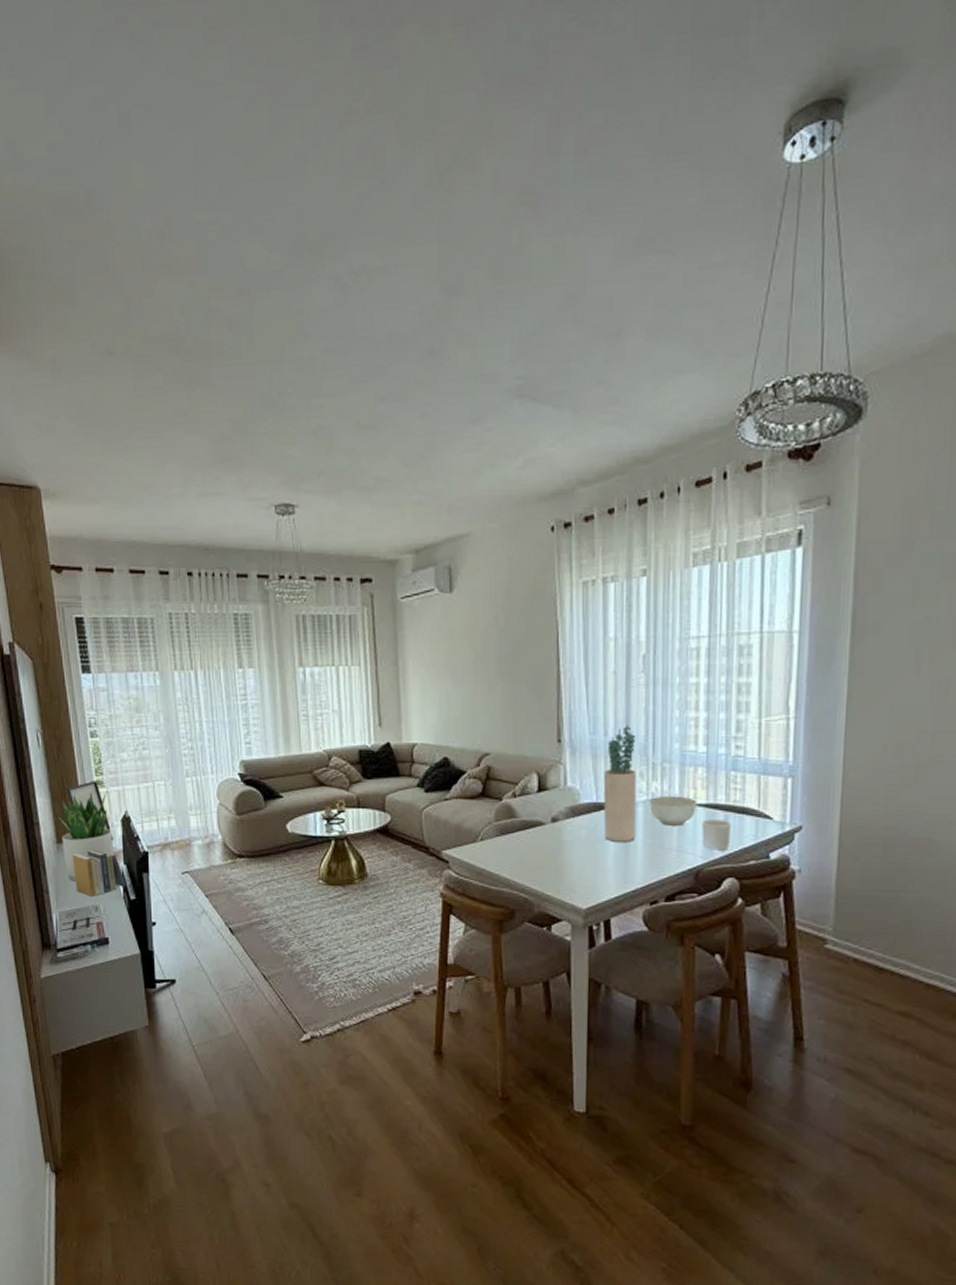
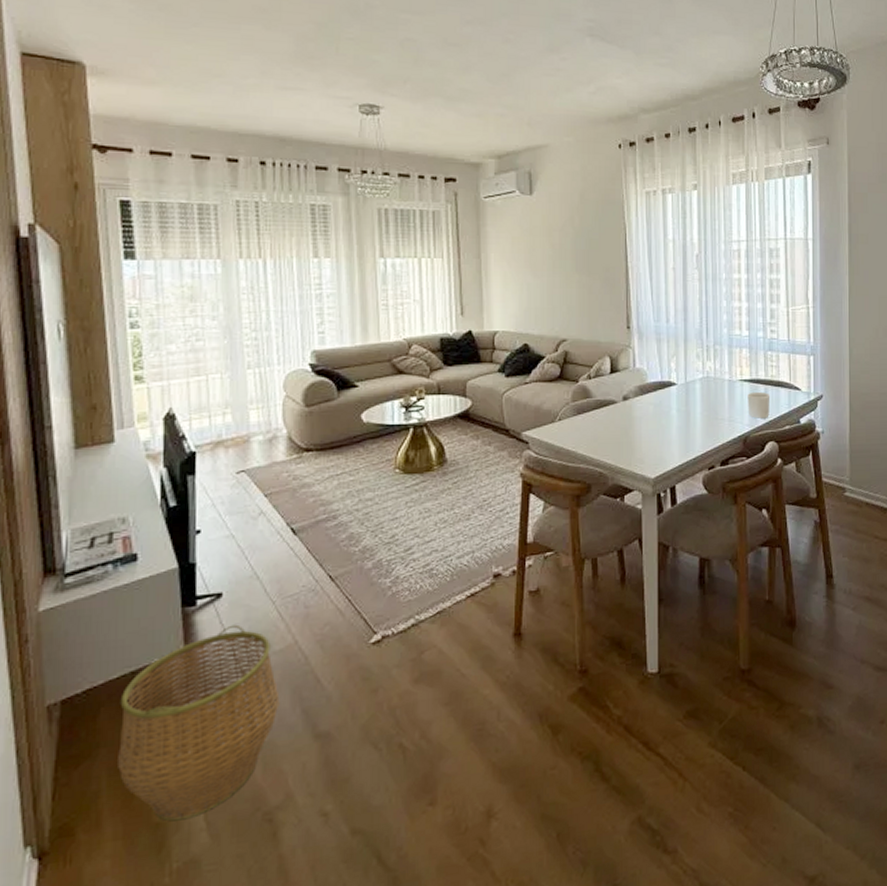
planter: present [58,789,113,881] -> none [79,386,151,492]
picture frame: present [65,781,114,841] -> none [91,376,153,442]
books: present [72,849,127,898] -> none [95,452,166,509]
basket: none [103,1008,226,1166] -> present [118,624,280,821]
vase: present [603,725,637,842] -> none [666,313,695,416]
bowl: present [650,795,696,826] -> none [705,373,742,399]

